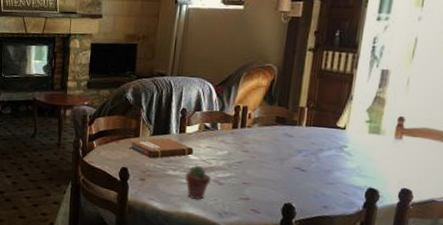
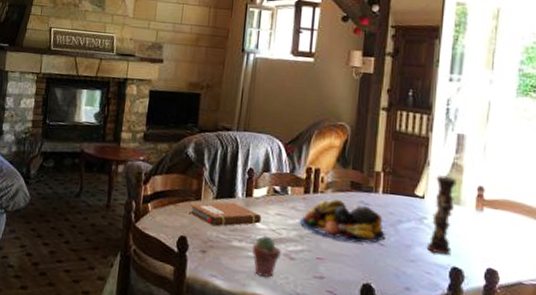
fruit bowl: none [229,132,307,170] -> present [300,199,385,243]
candle holder: none [345,108,378,178] -> present [426,175,457,256]

